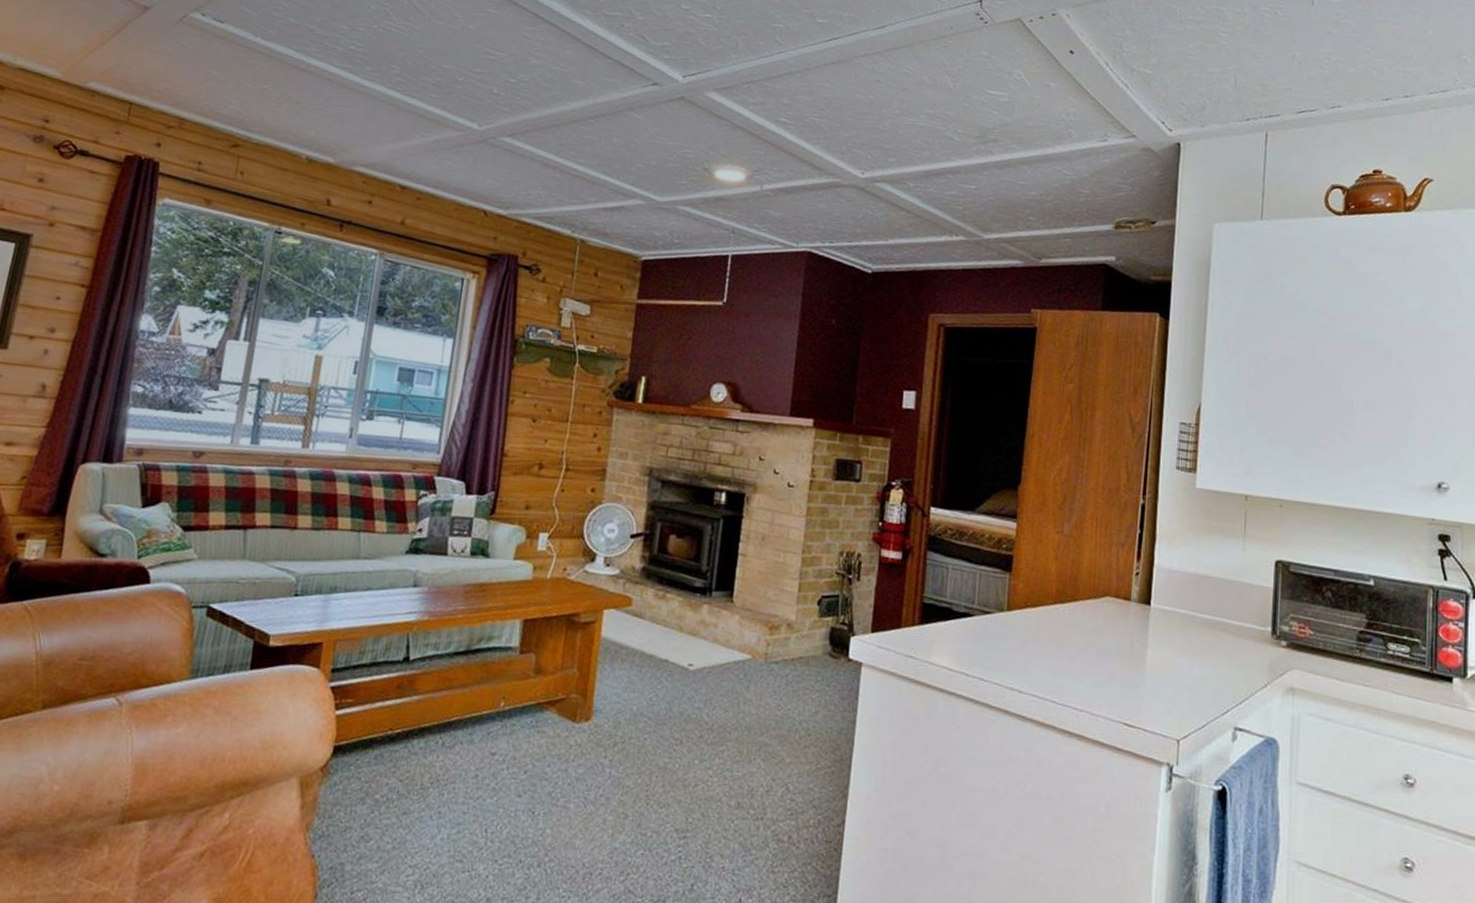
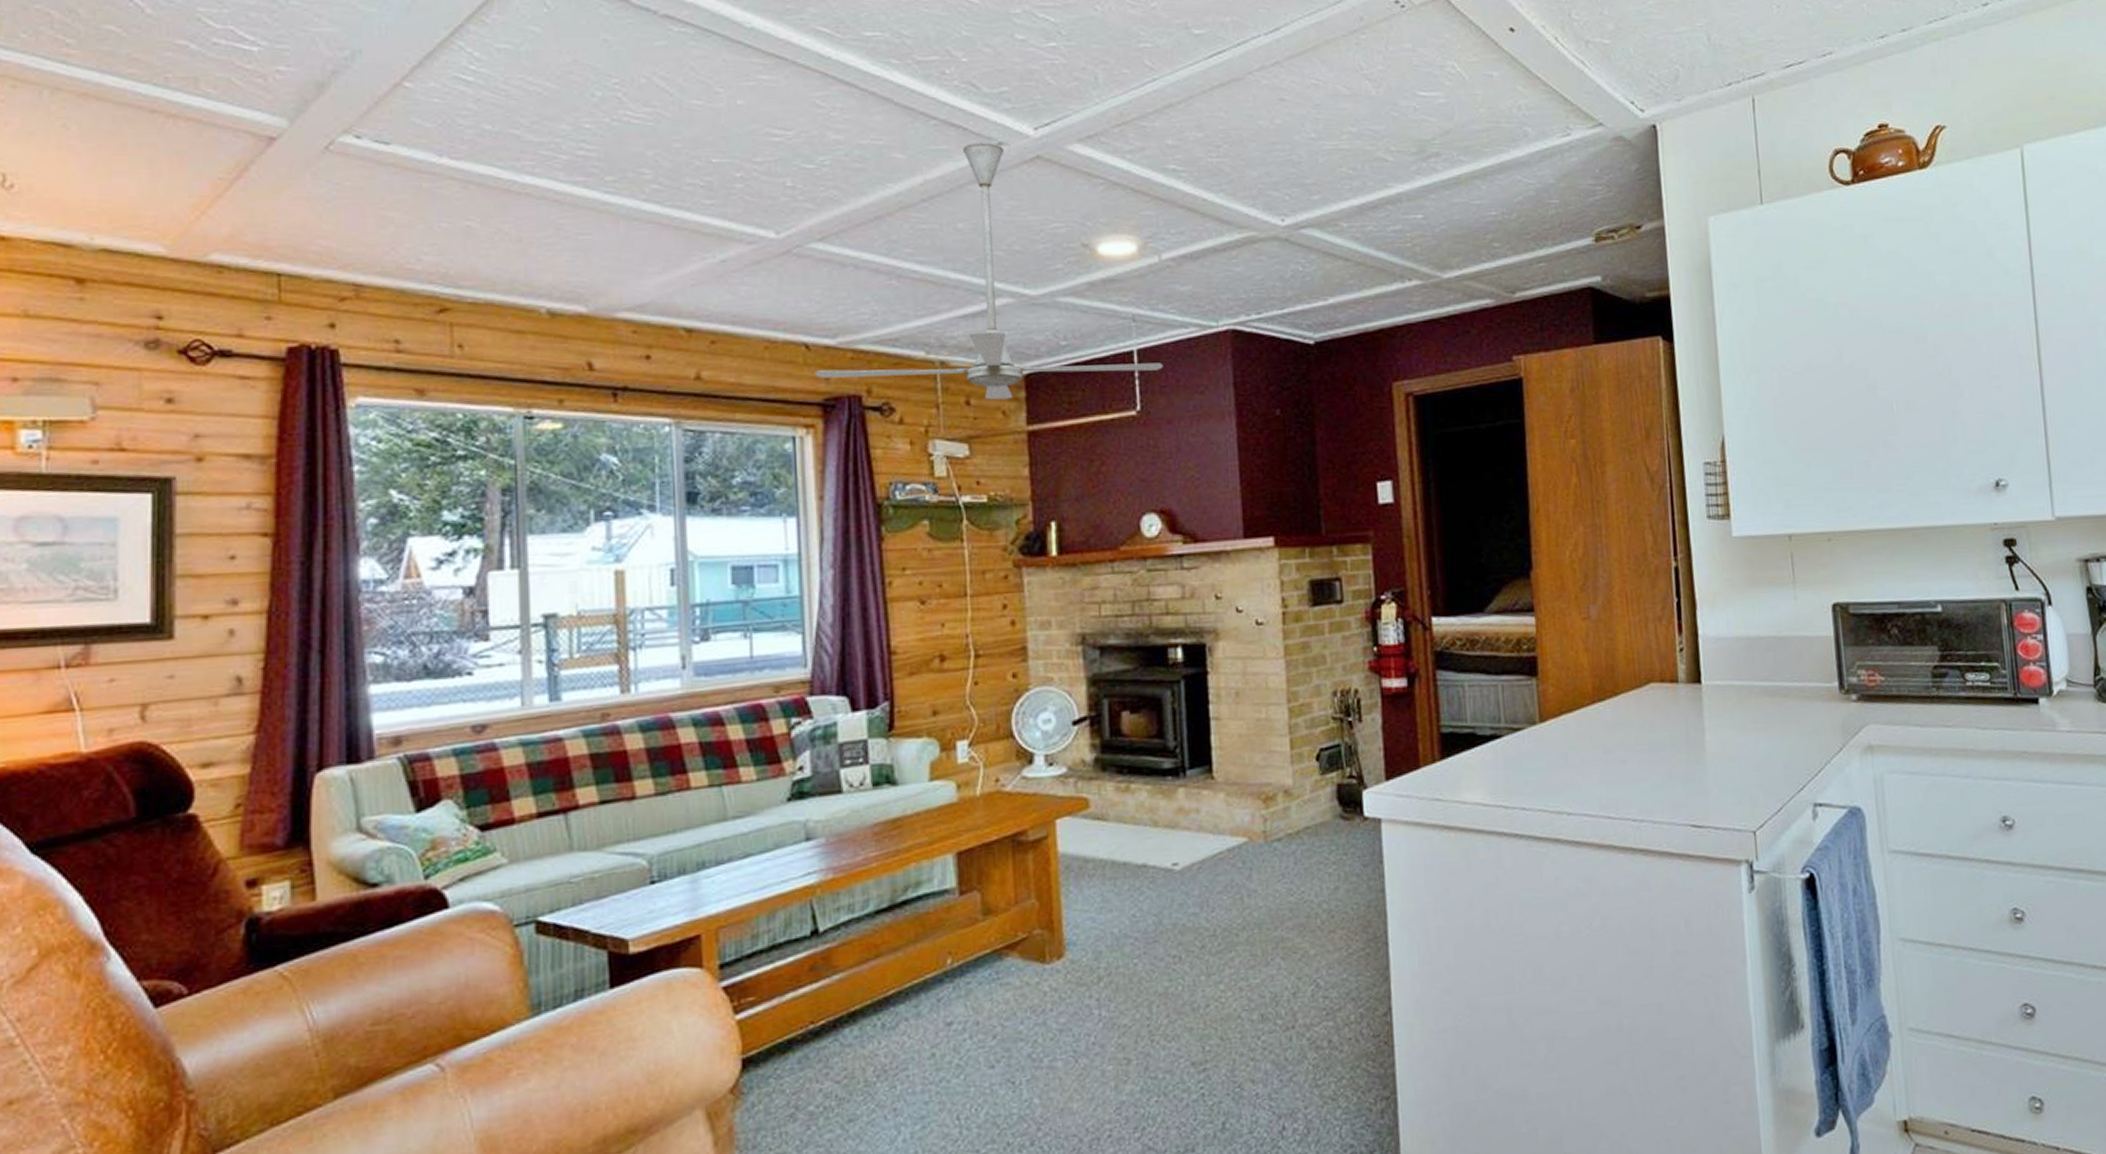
ceiling fan: none [487,79,750,277] -> present [814,141,1163,400]

